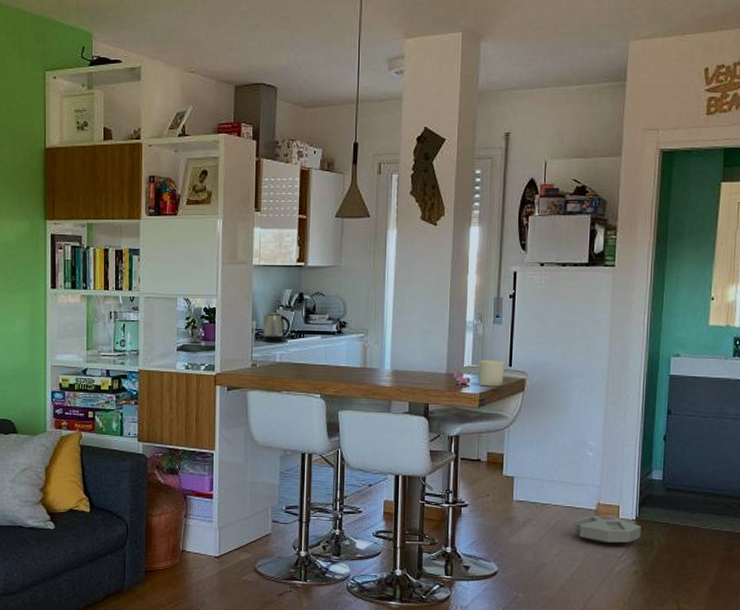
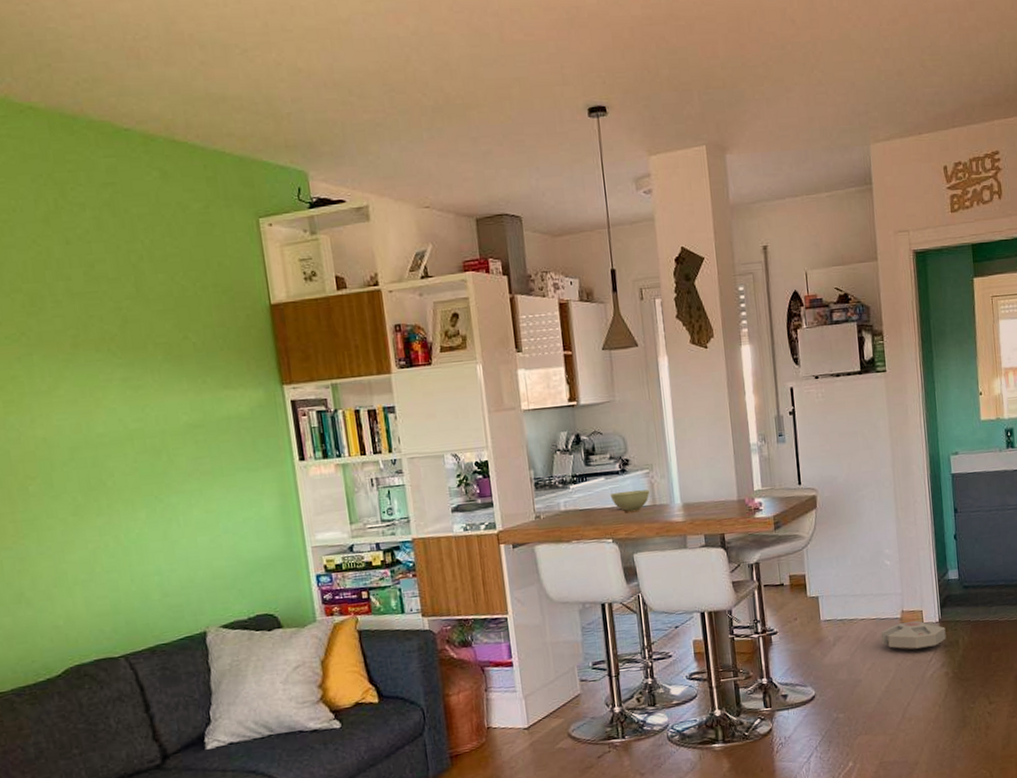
kettle: present [263,313,290,343] -> none [540,458,571,491]
bowl: none [324,351,362,374] -> present [609,489,650,514]
mug: present [478,360,504,387] -> none [767,479,795,509]

